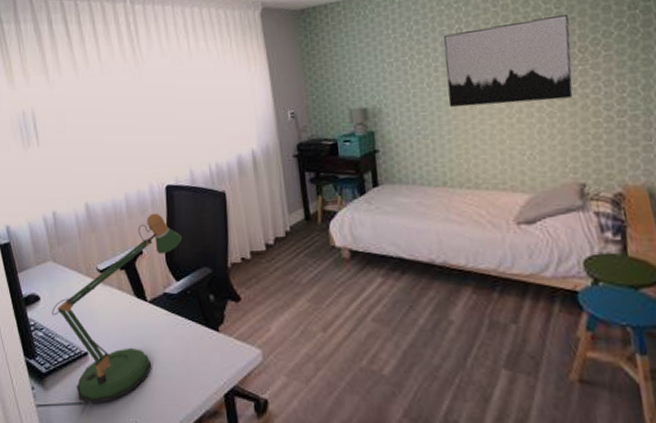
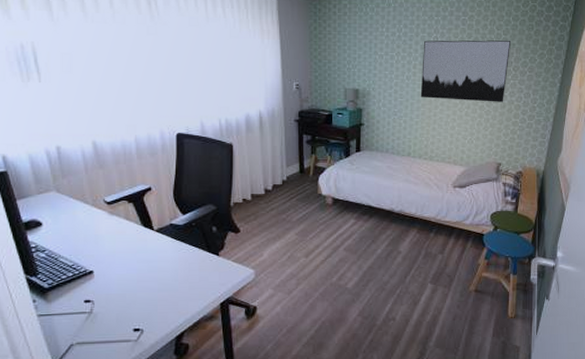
desk lamp: present [52,213,183,404] -> none [55,156,191,313]

